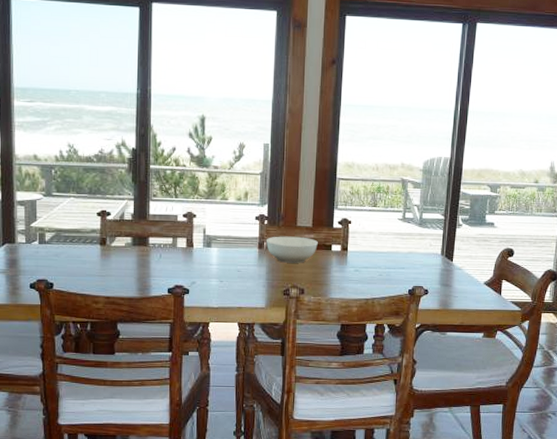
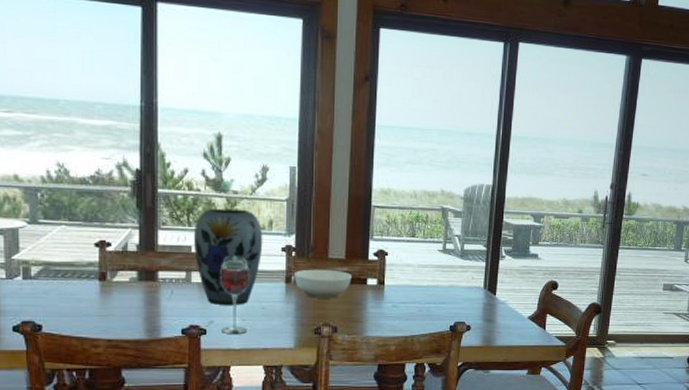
vase: none [179,181,239,268] -> present [193,208,263,305]
wineglass: none [201,223,228,294] -> present [219,255,251,334]

